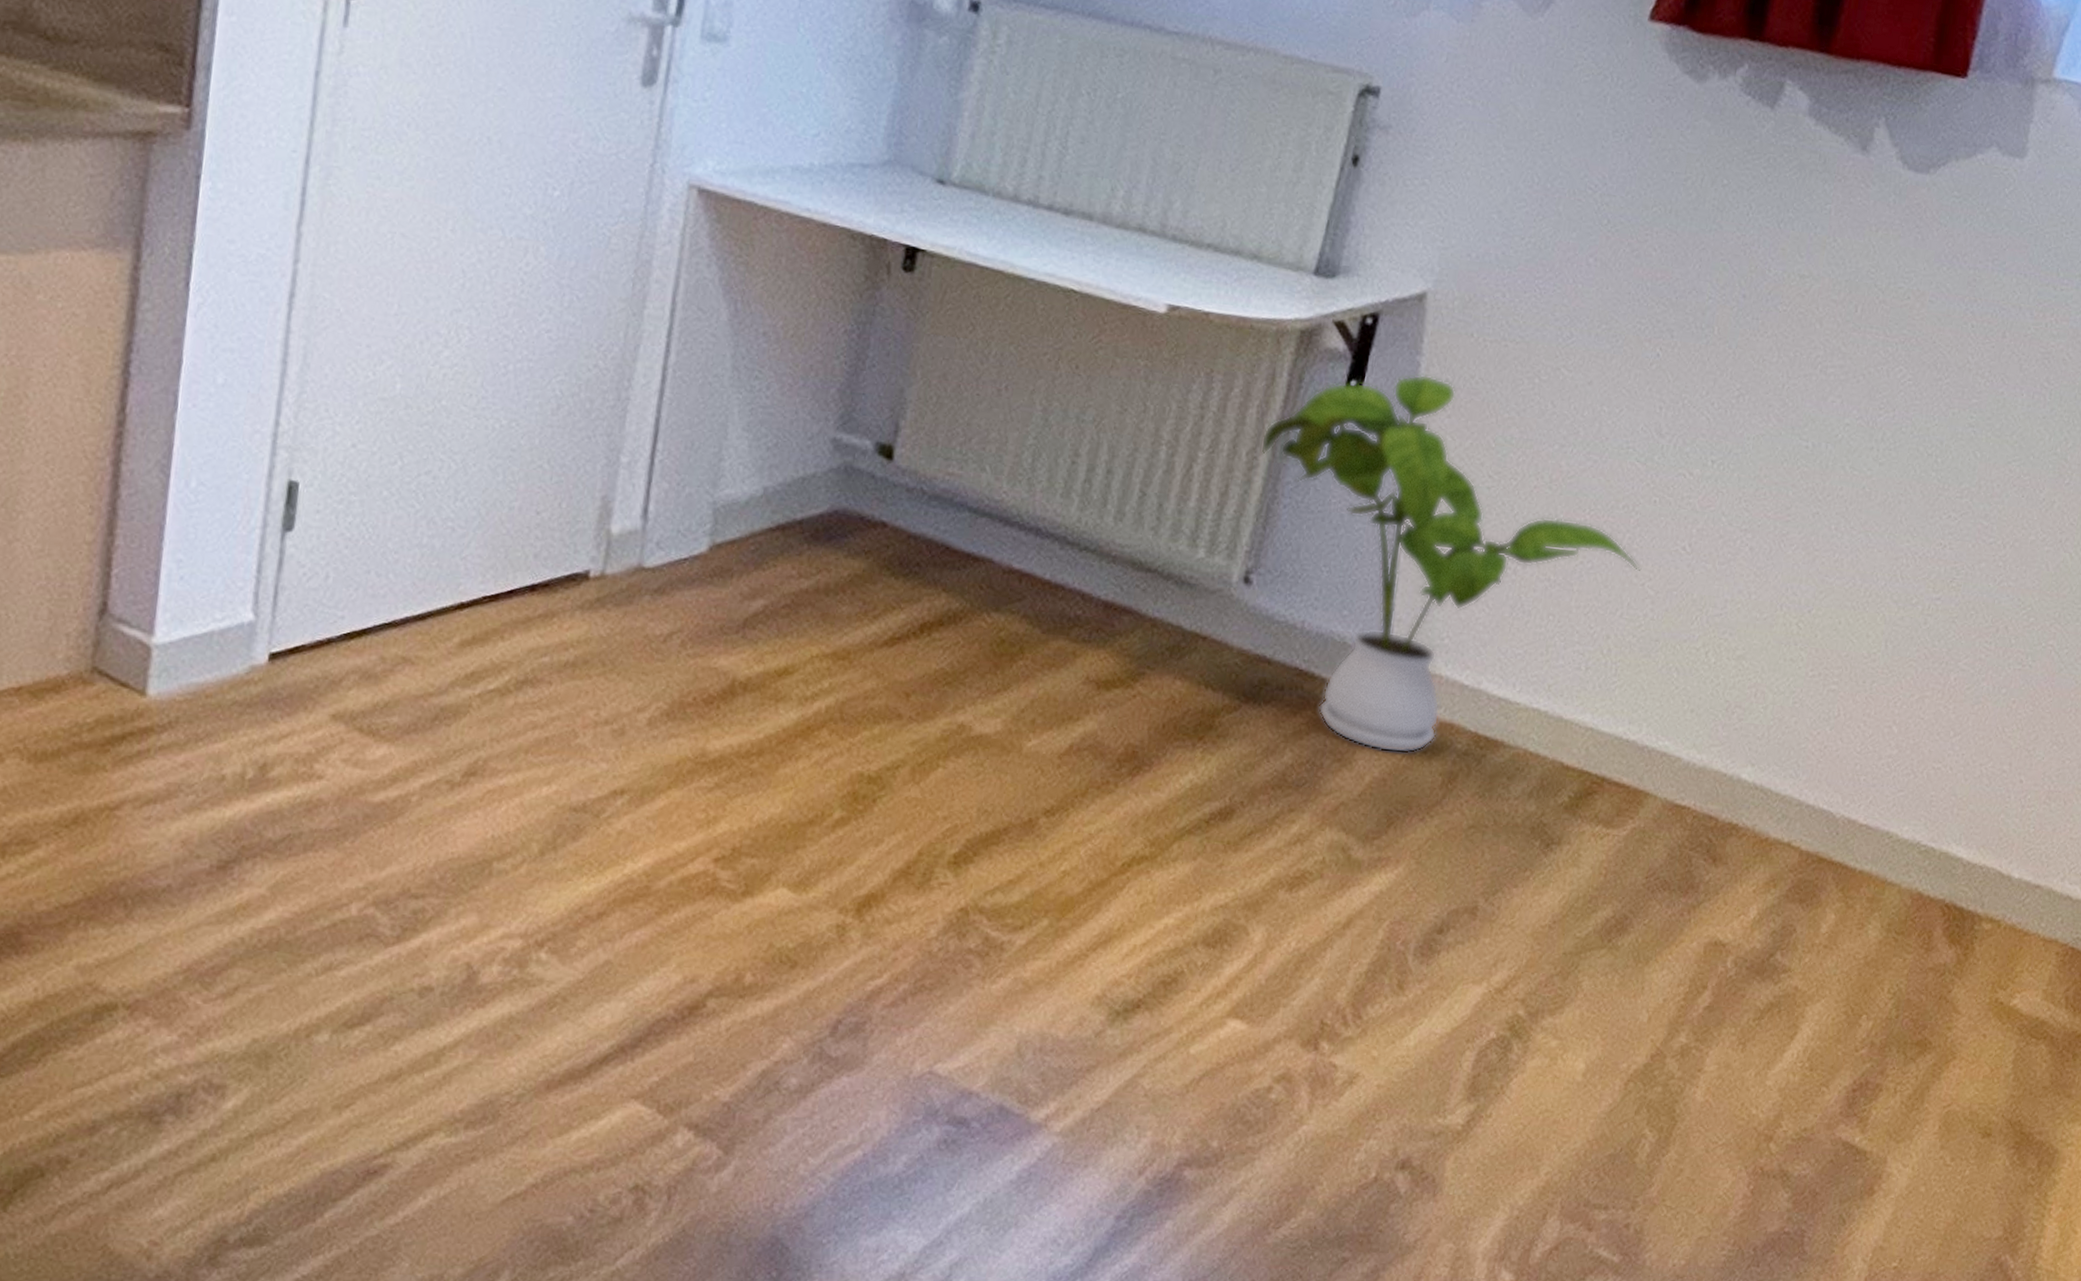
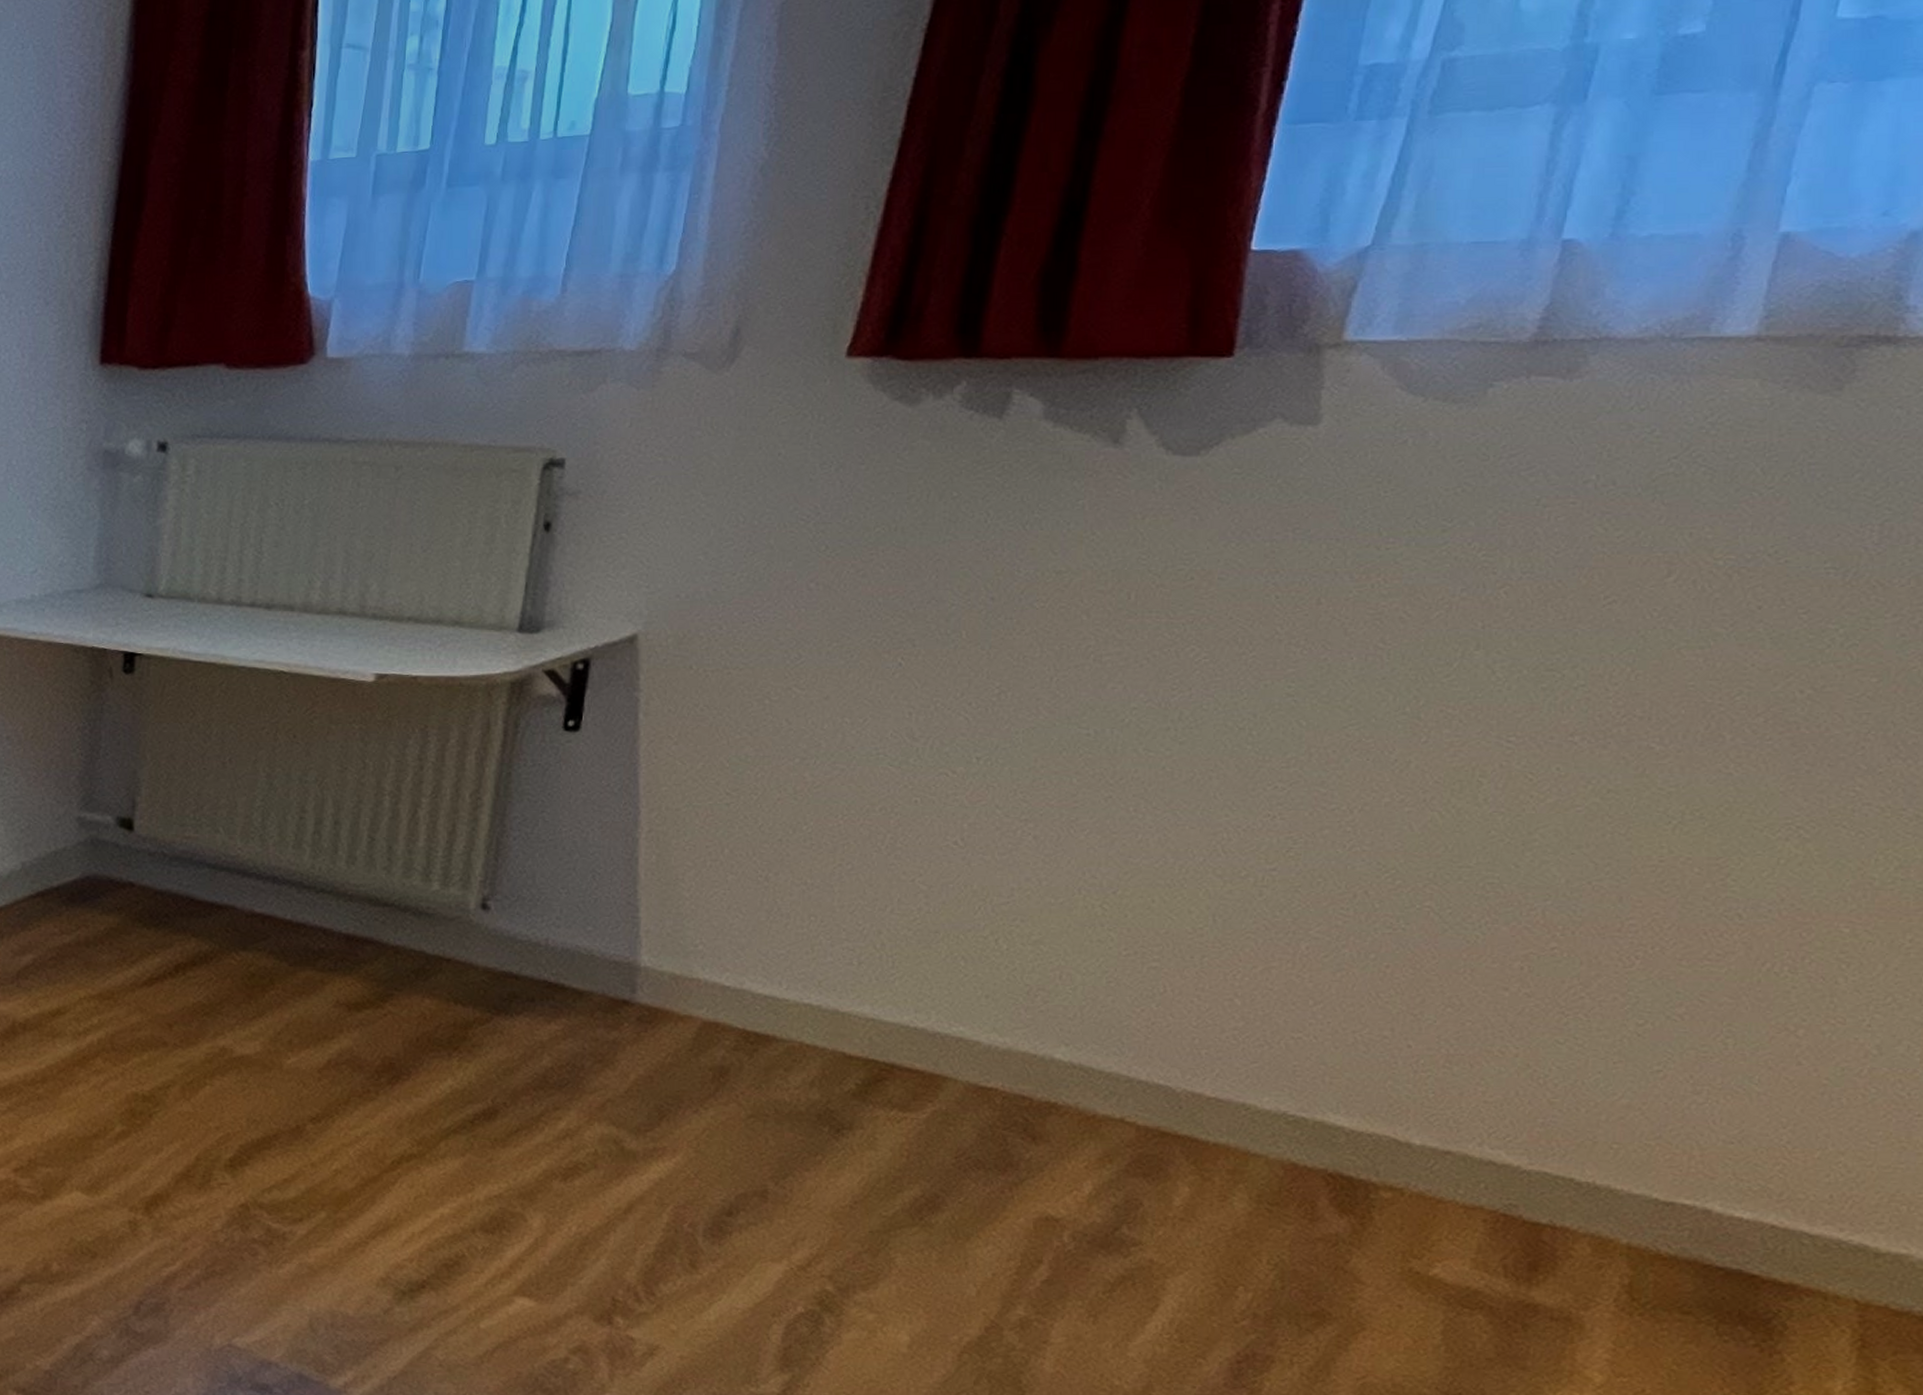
house plant: present [1260,374,1642,754] -> none [483,708,909,1052]

